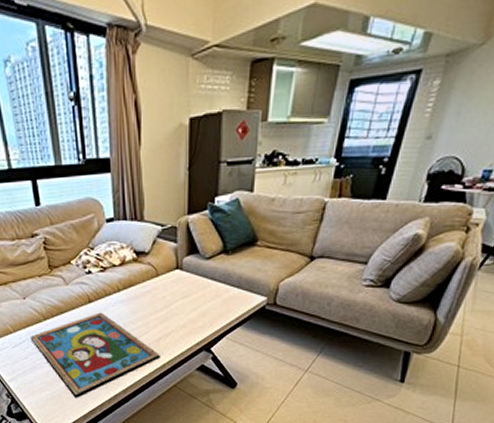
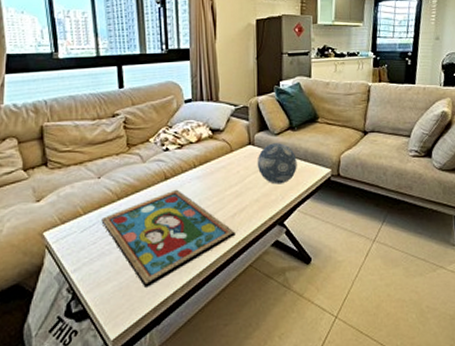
decorative ball: none [184,268,229,311] -> present [257,143,297,185]

